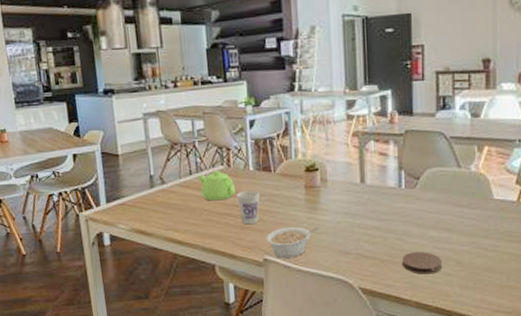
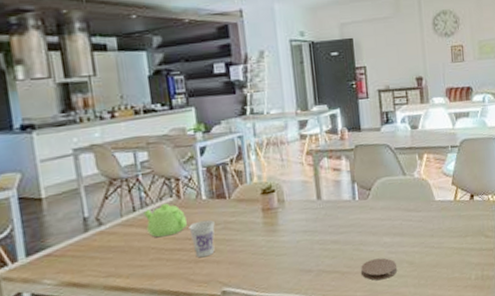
legume: present [266,227,319,258] -> none [223,249,279,288]

